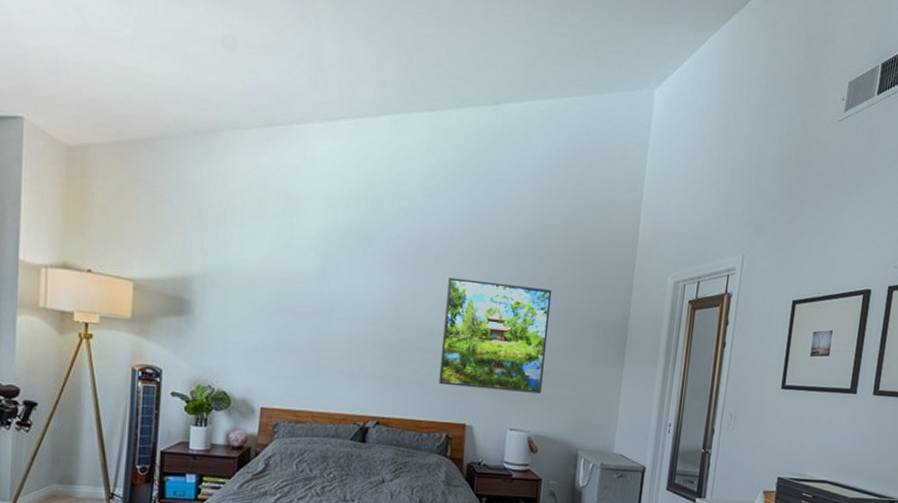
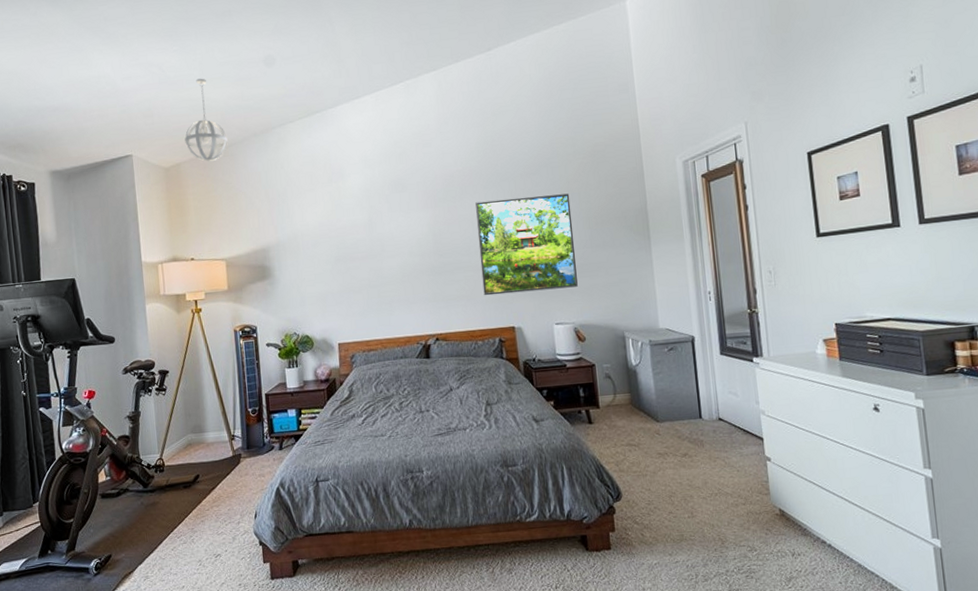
pendant light: none [100,39,159,153] -> present [184,78,228,162]

